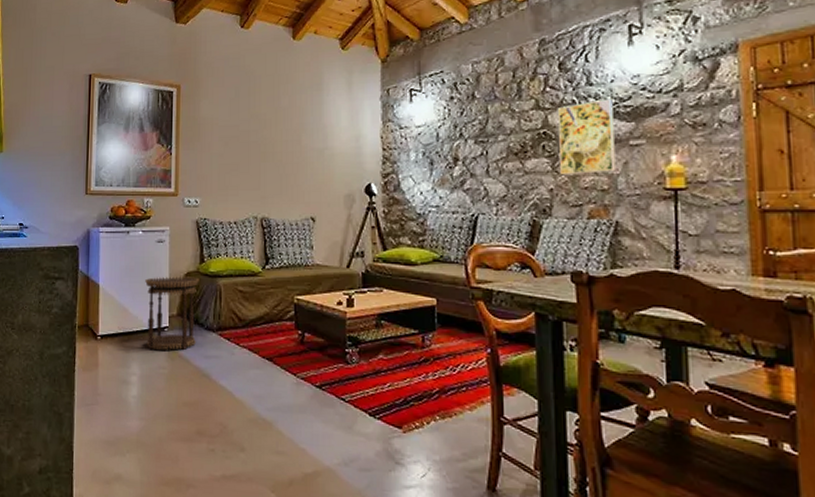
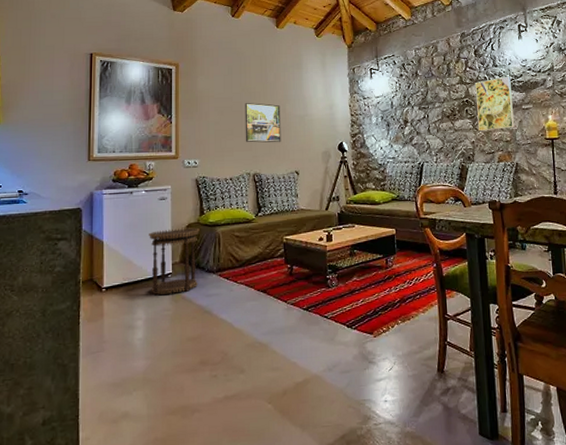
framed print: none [252,132,295,182] -> present [244,103,281,143]

